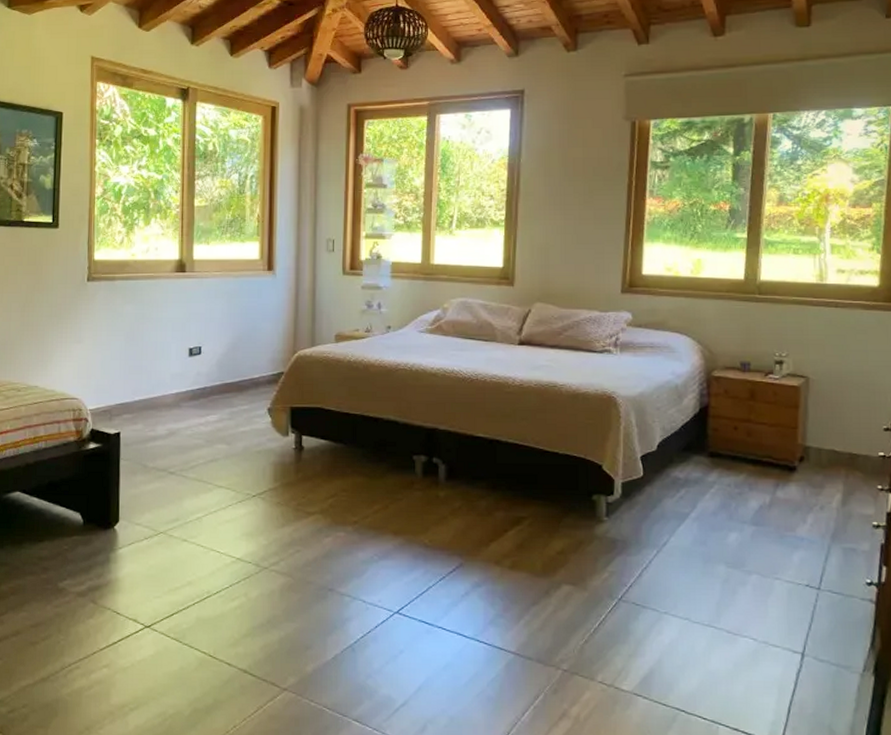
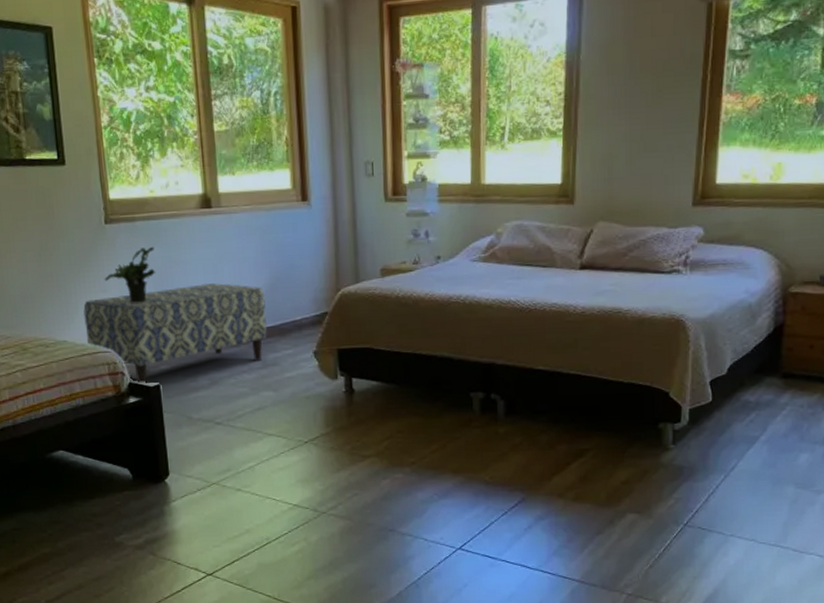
bench: none [56,340,227,430] -> present [83,283,267,383]
potted plant: none [80,304,129,354] -> present [104,247,156,303]

